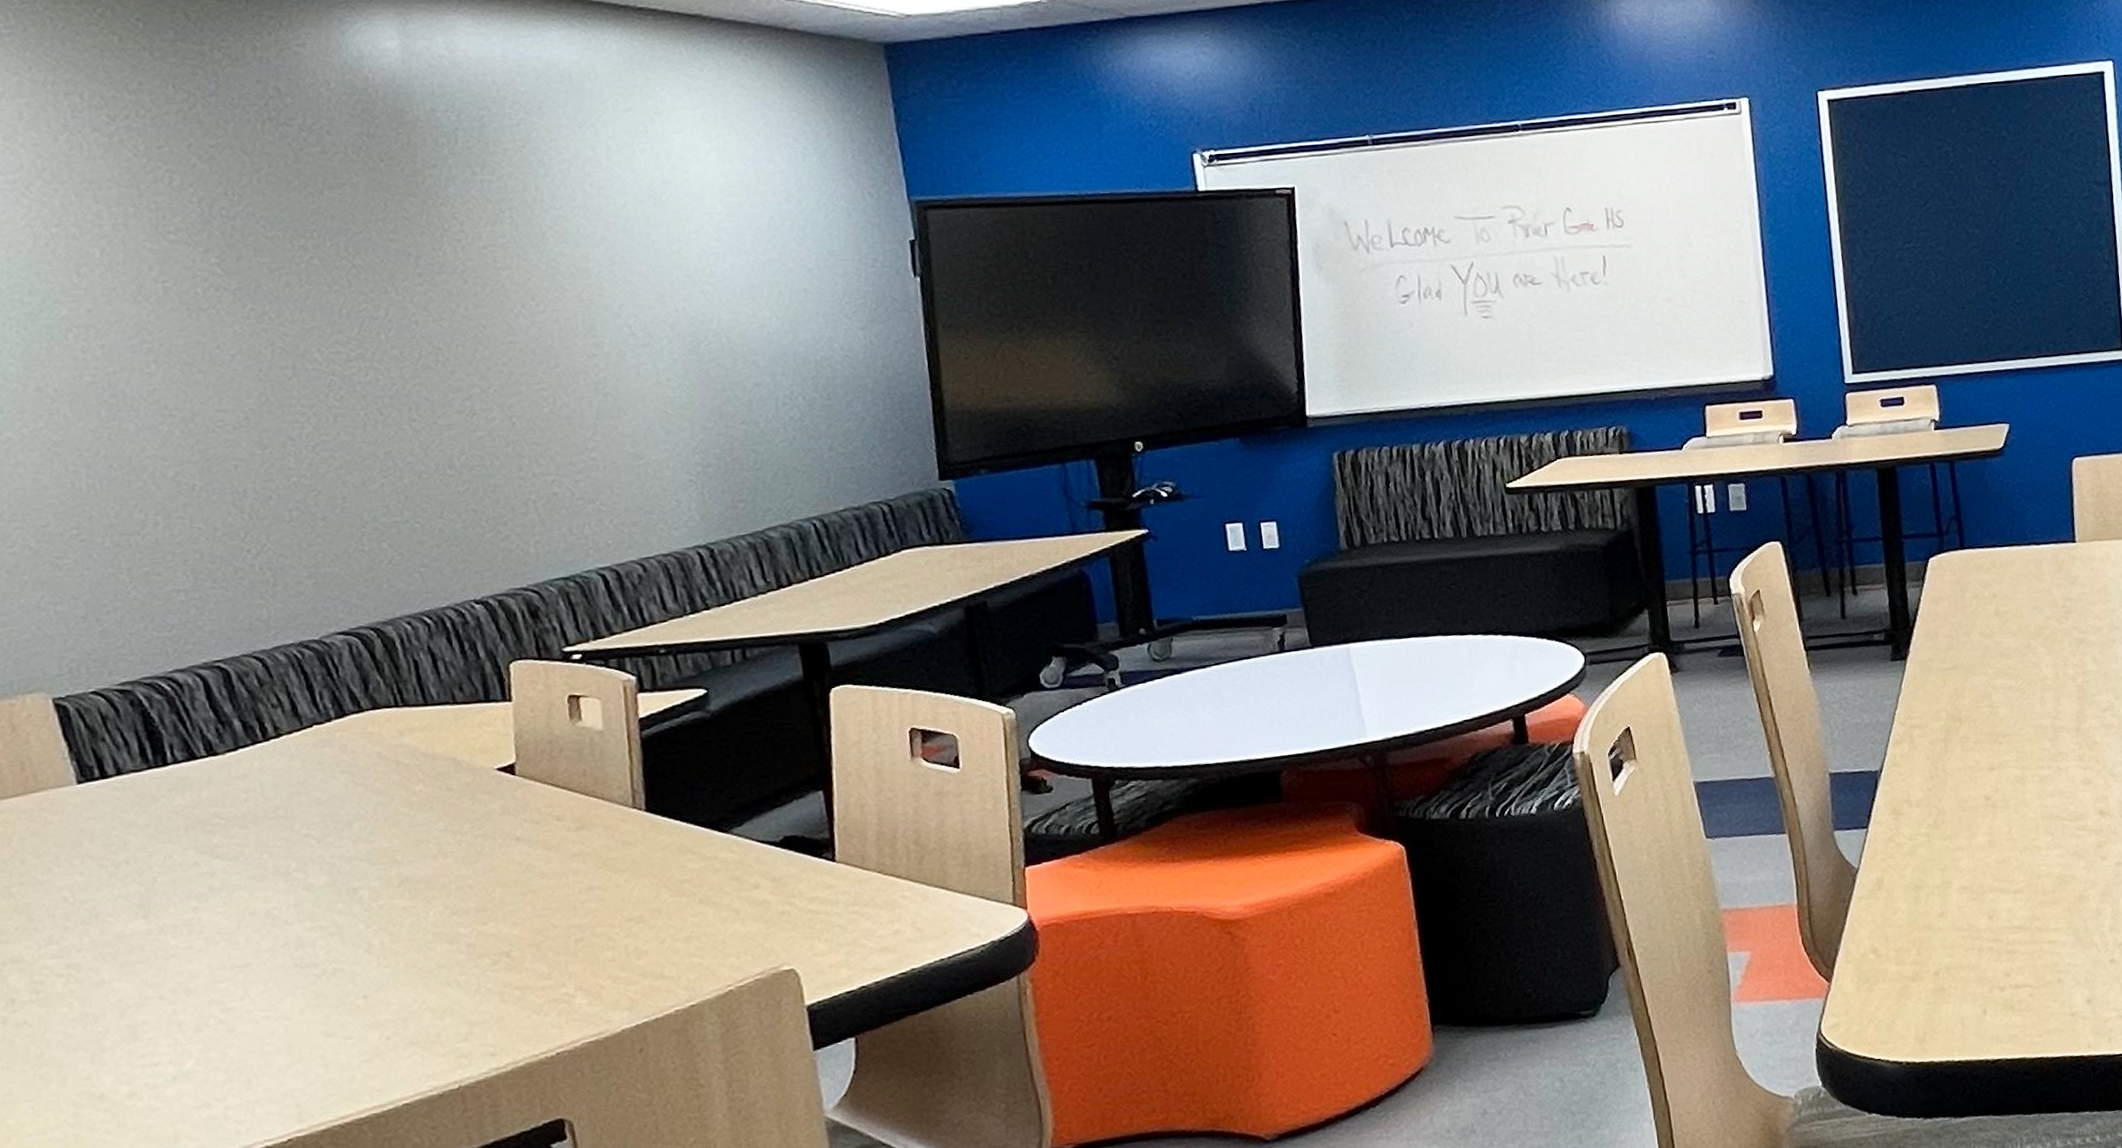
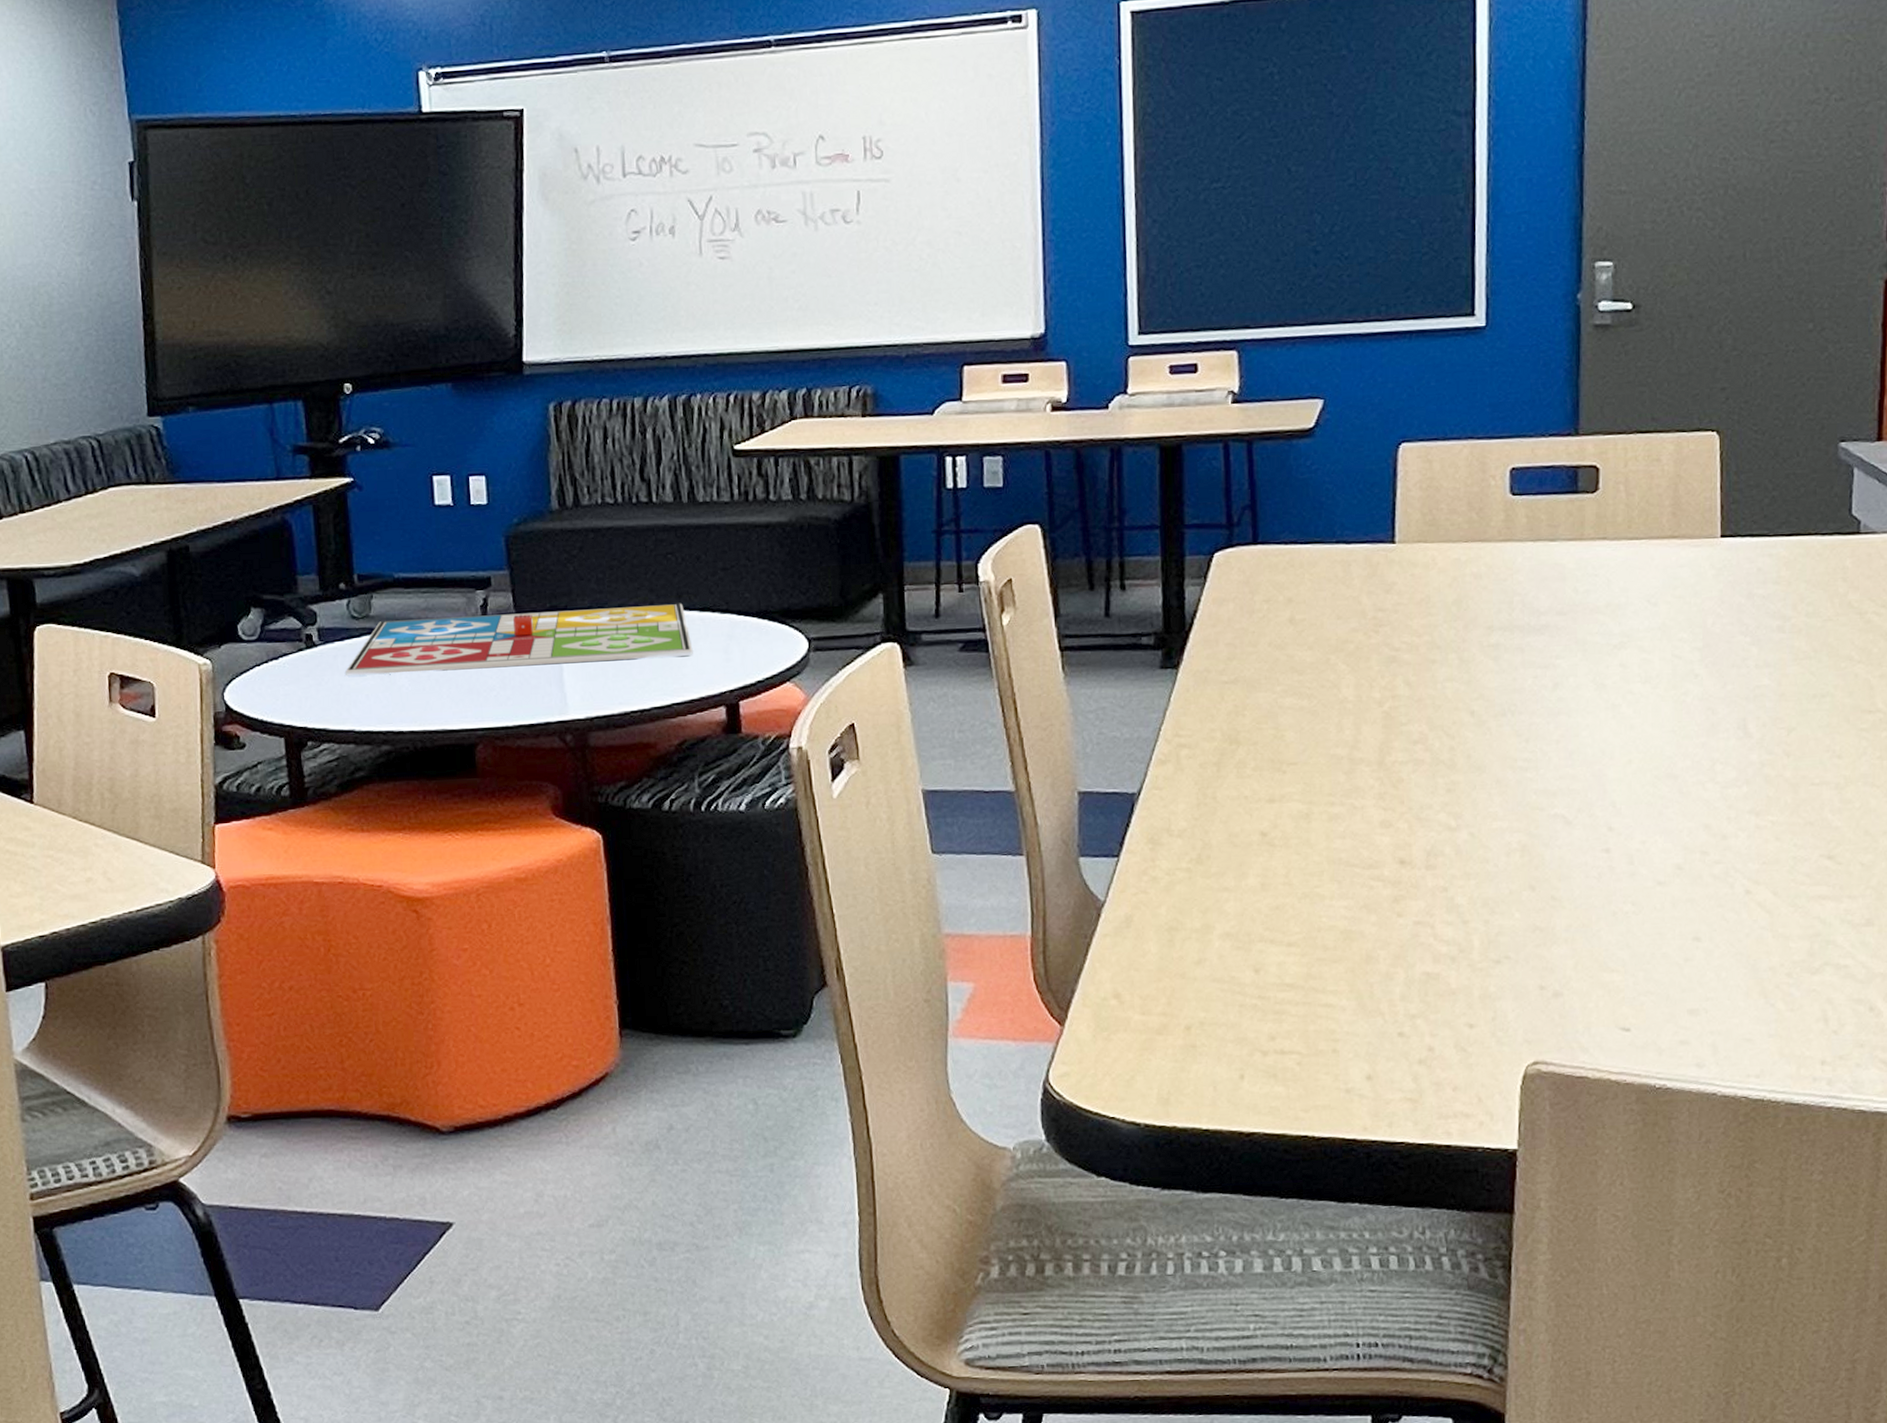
gameboard: none [1148,628,1480,716] -> present [344,603,693,676]

